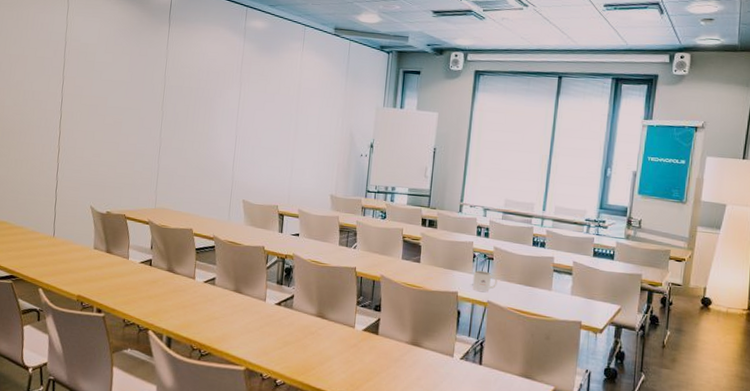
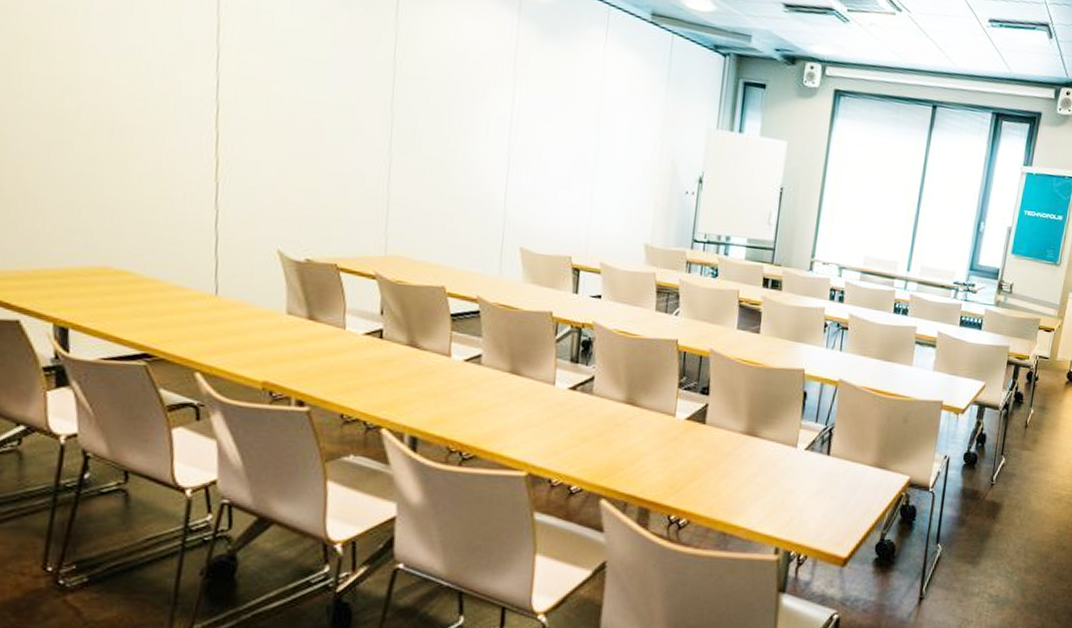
mug: present [472,270,498,293] -> none [821,342,852,370]

